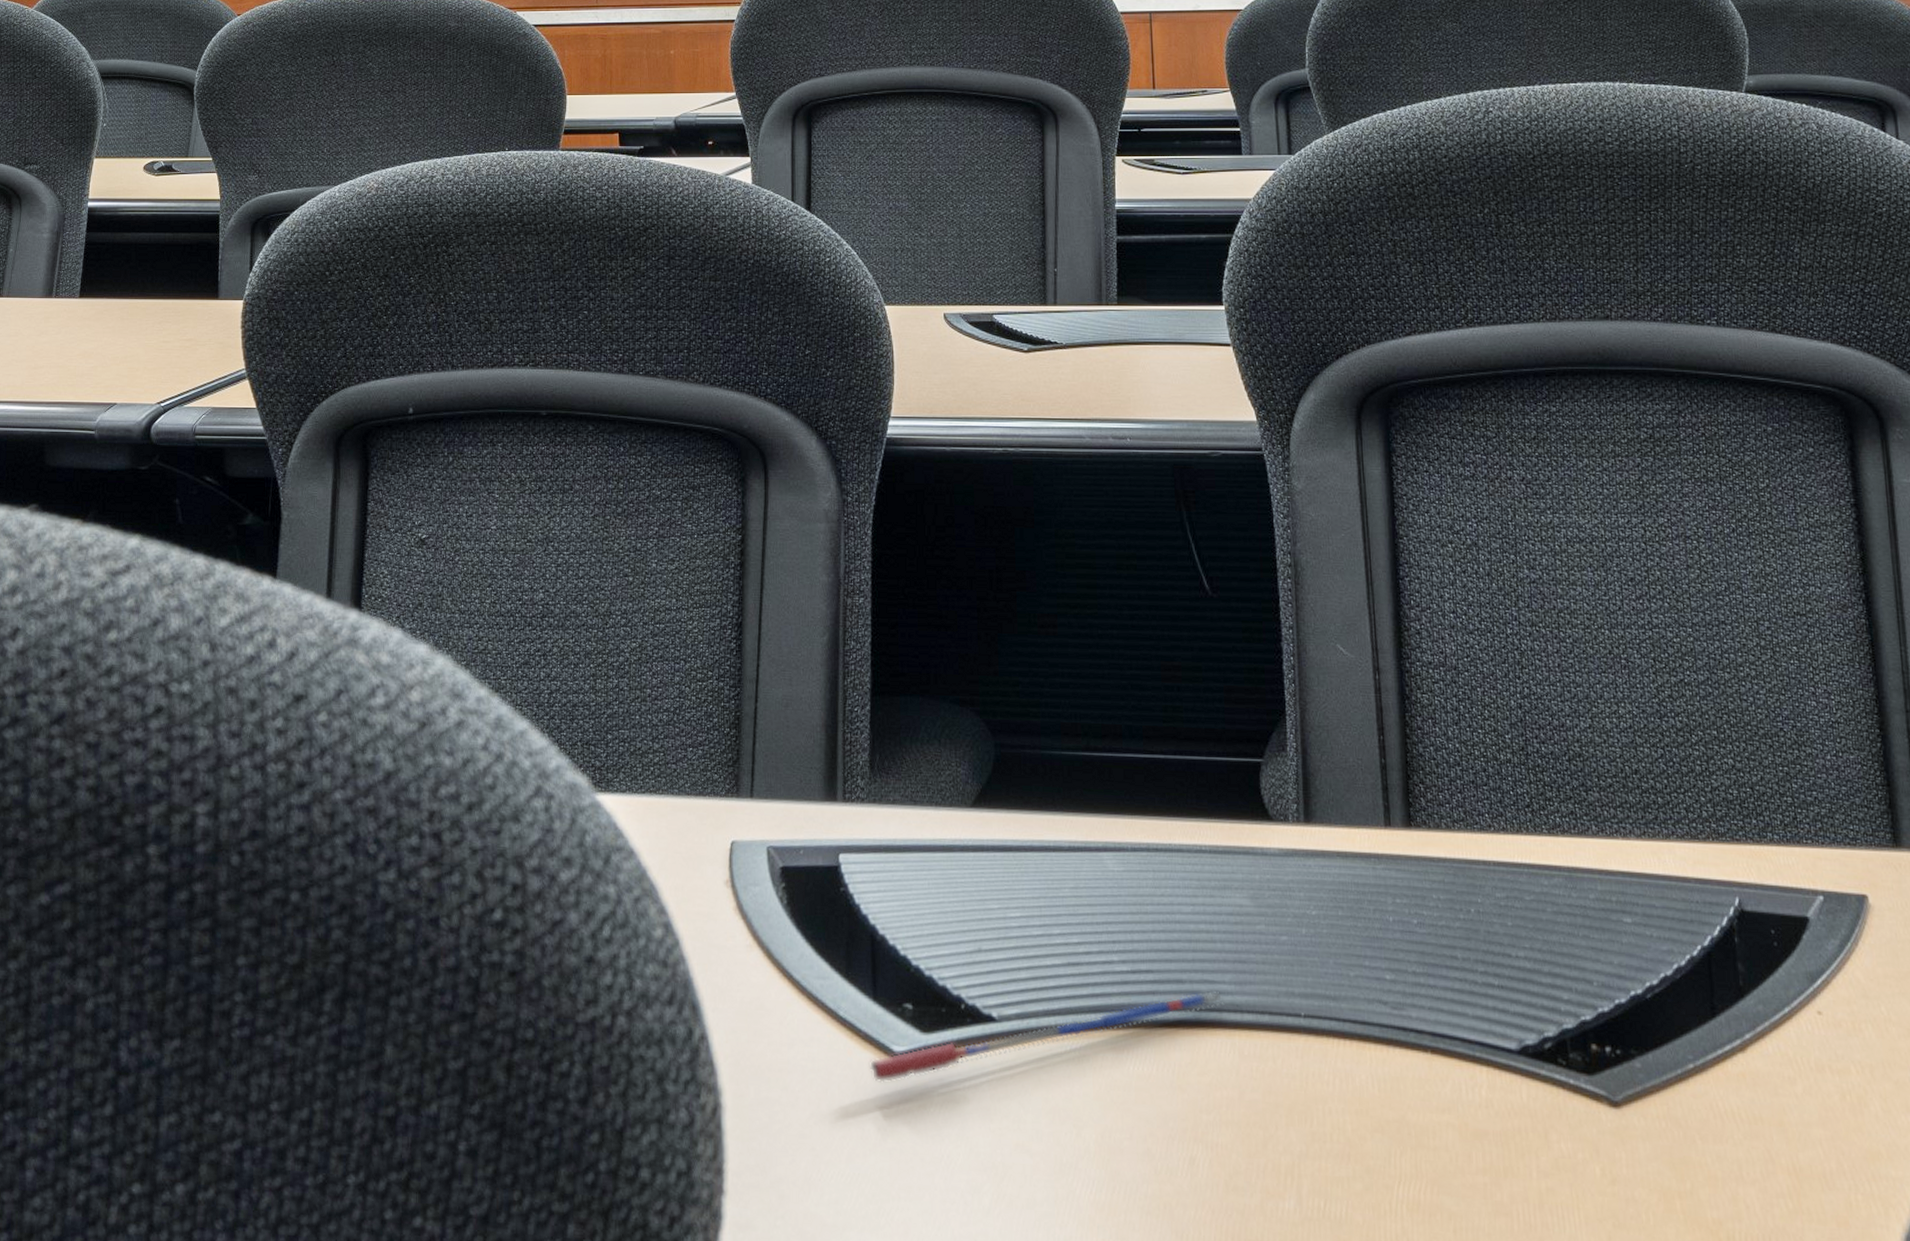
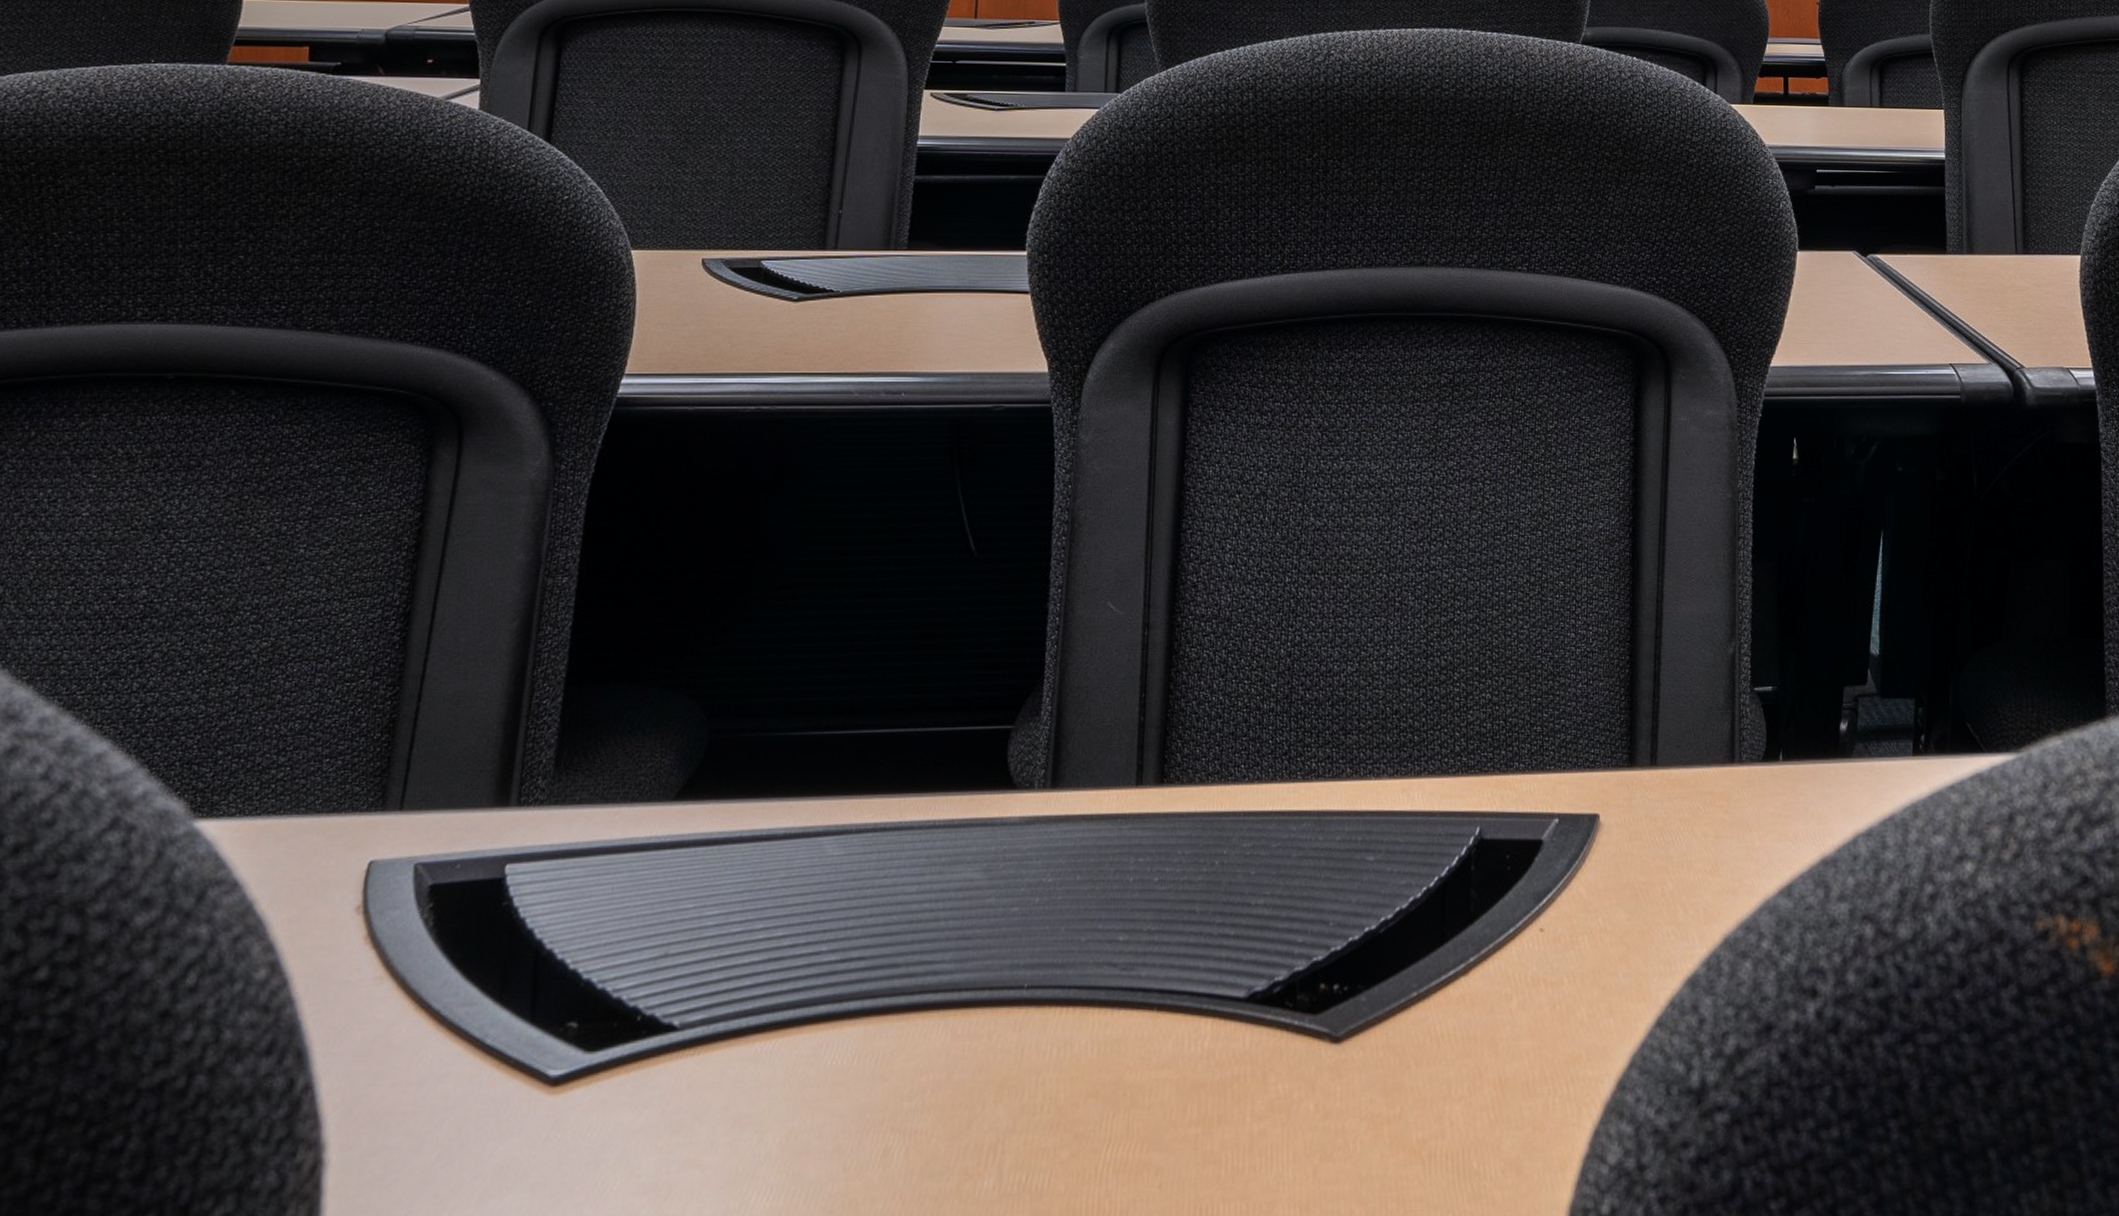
pen: present [869,990,1225,1083] -> none [516,971,942,1113]

